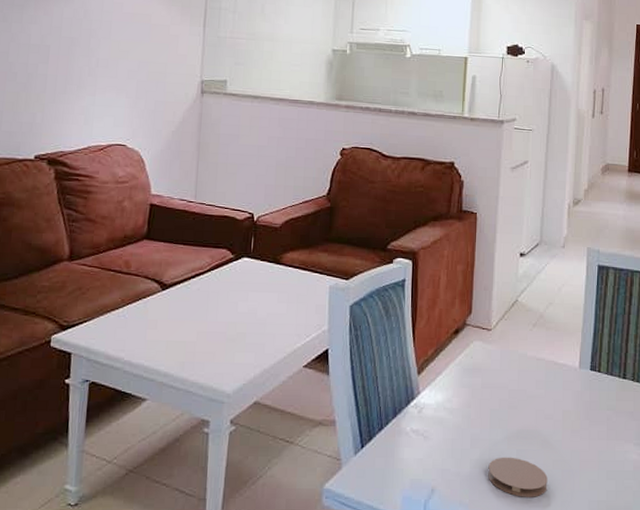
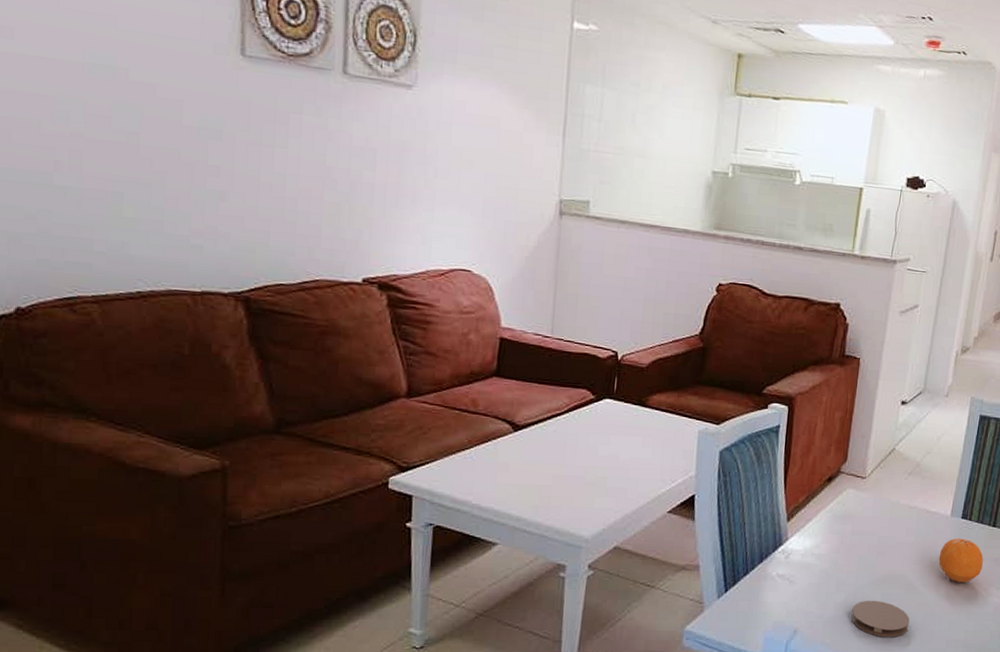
fruit: none [571,391,617,438] -> present [938,538,983,582]

